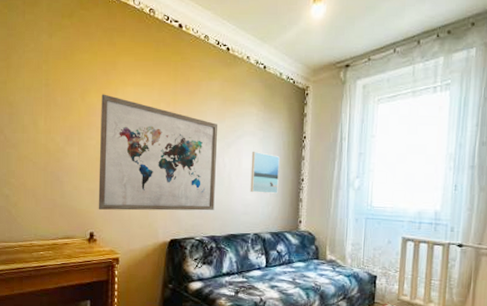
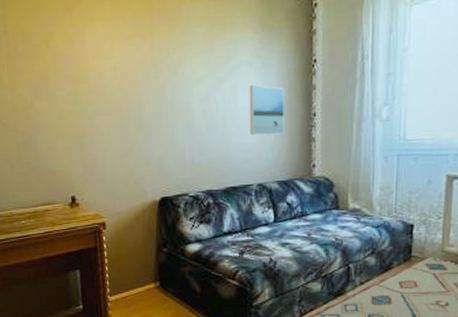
wall art: present [98,94,218,211] -> none [67,35,209,170]

